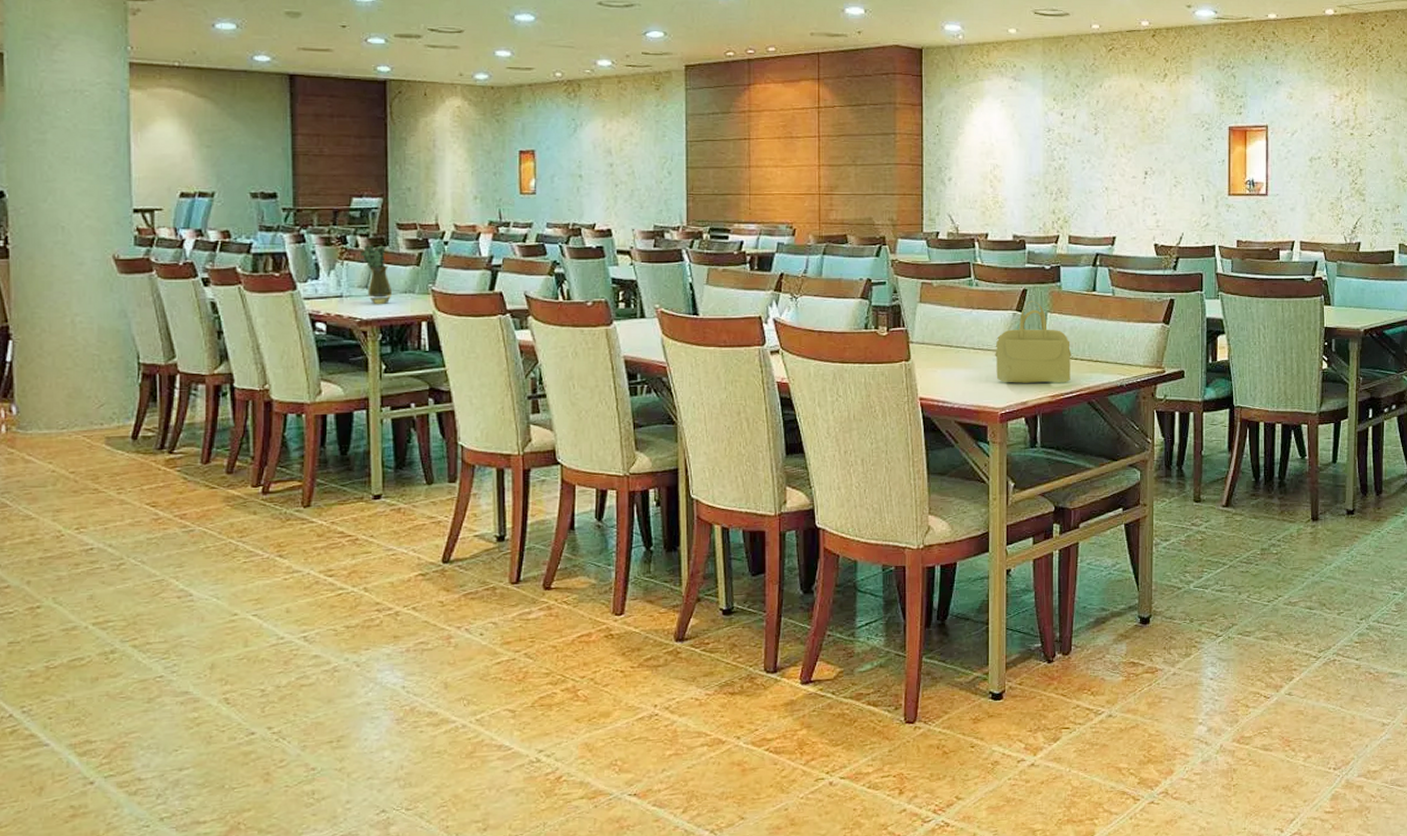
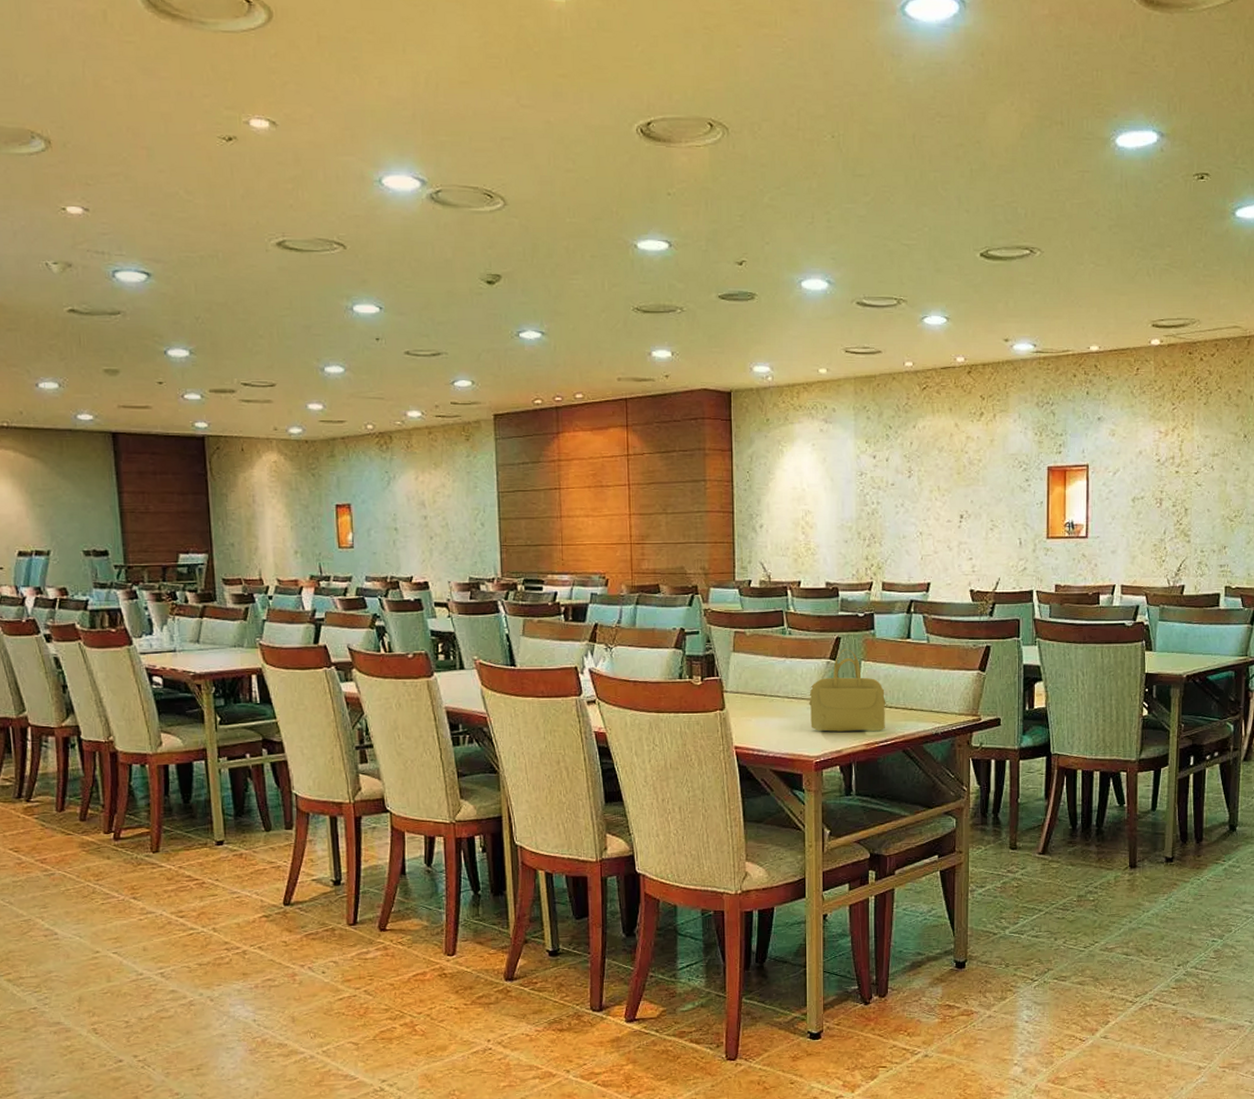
vase: present [361,242,393,304] -> none [190,598,223,658]

